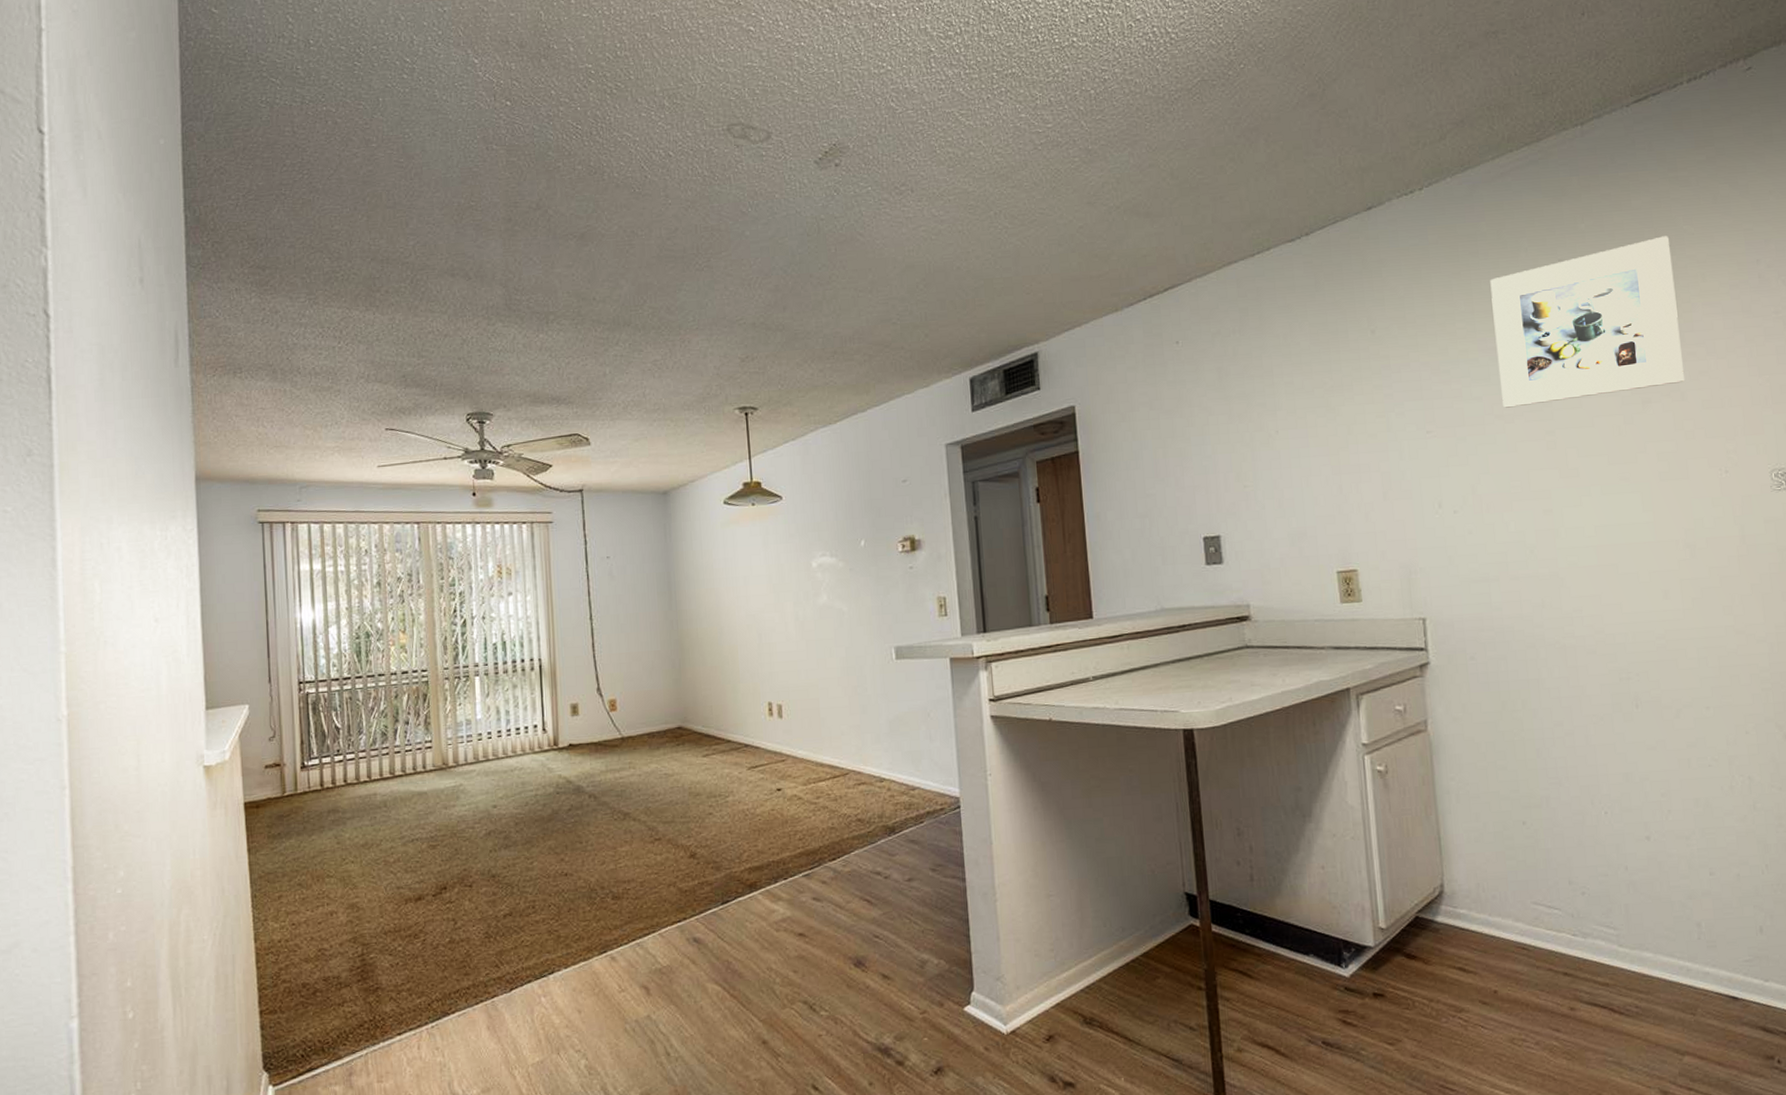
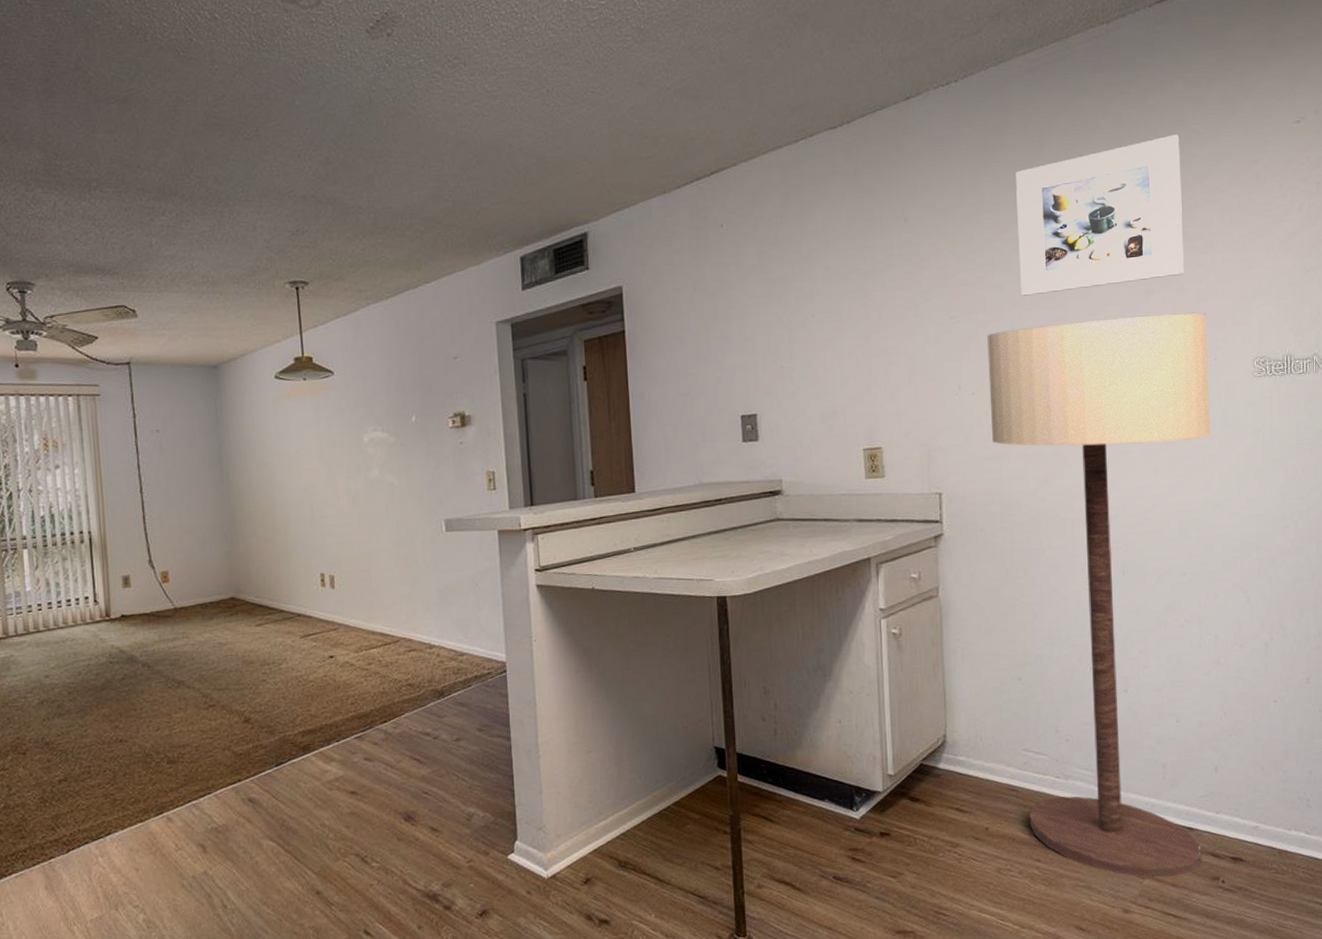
floor lamp: none [1468,422,1750,1054] -> present [987,312,1211,878]

